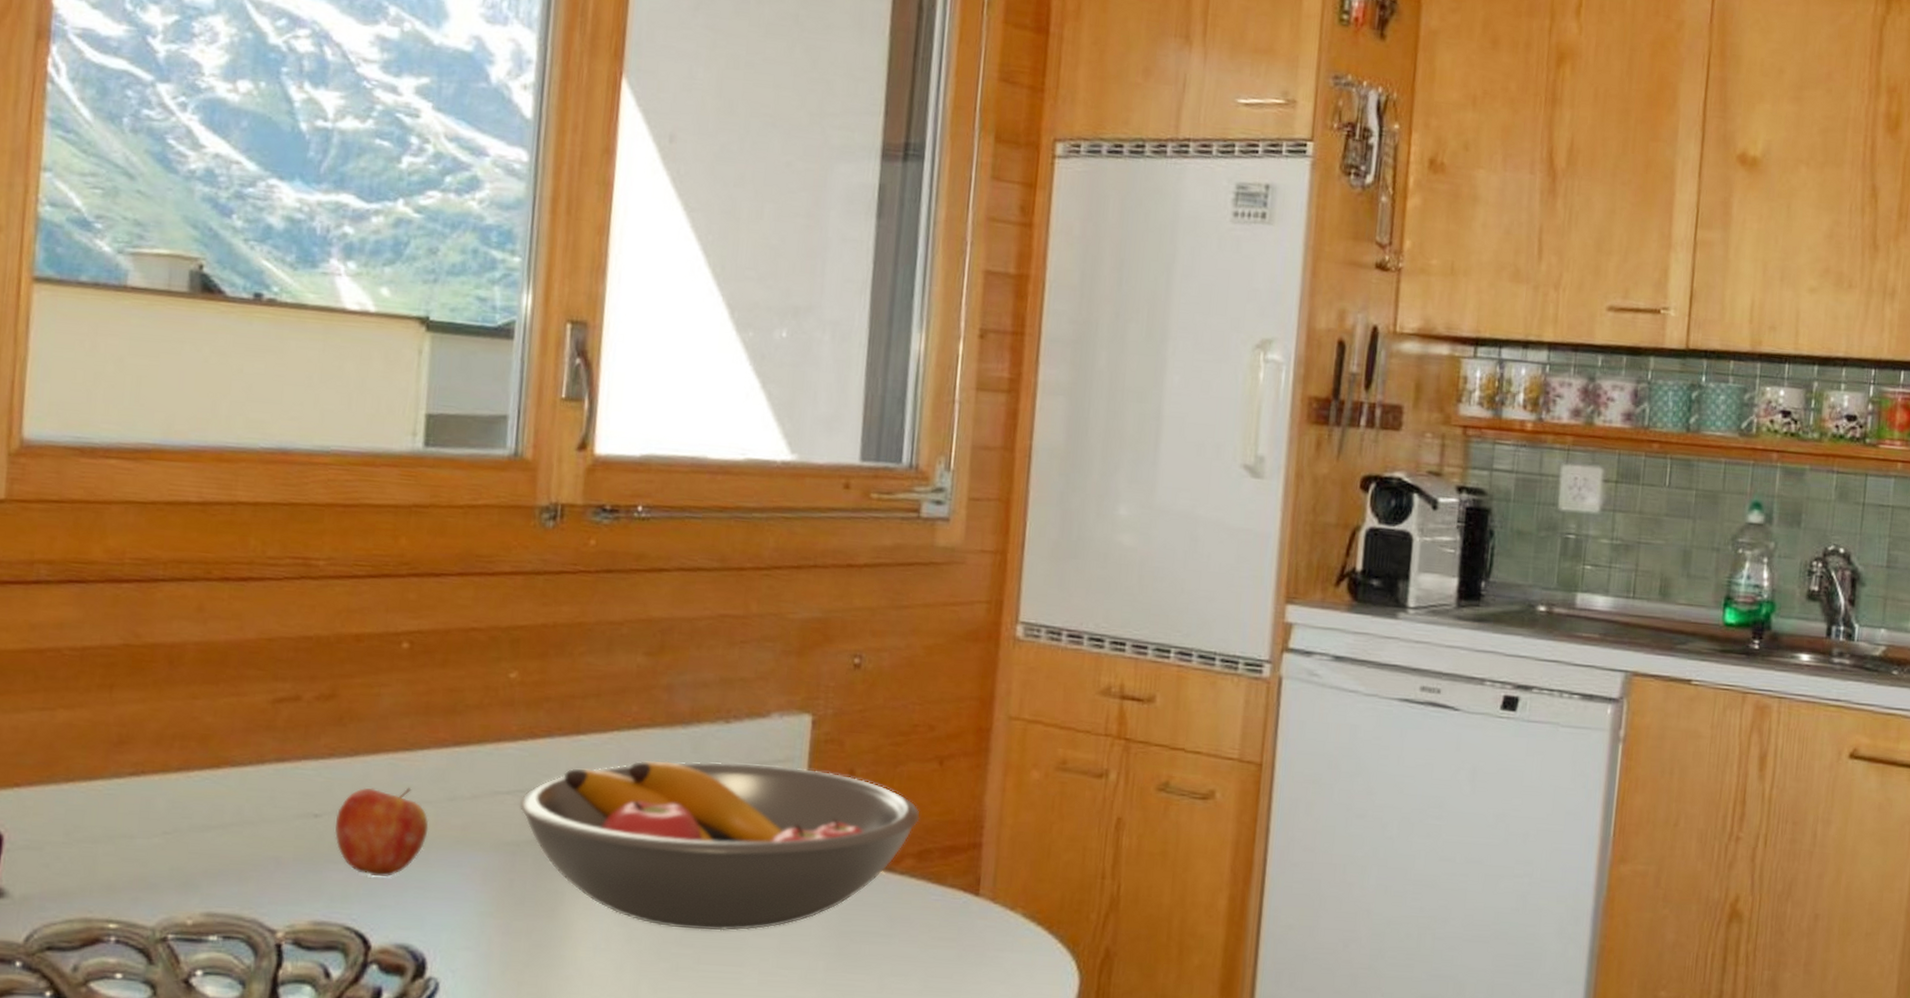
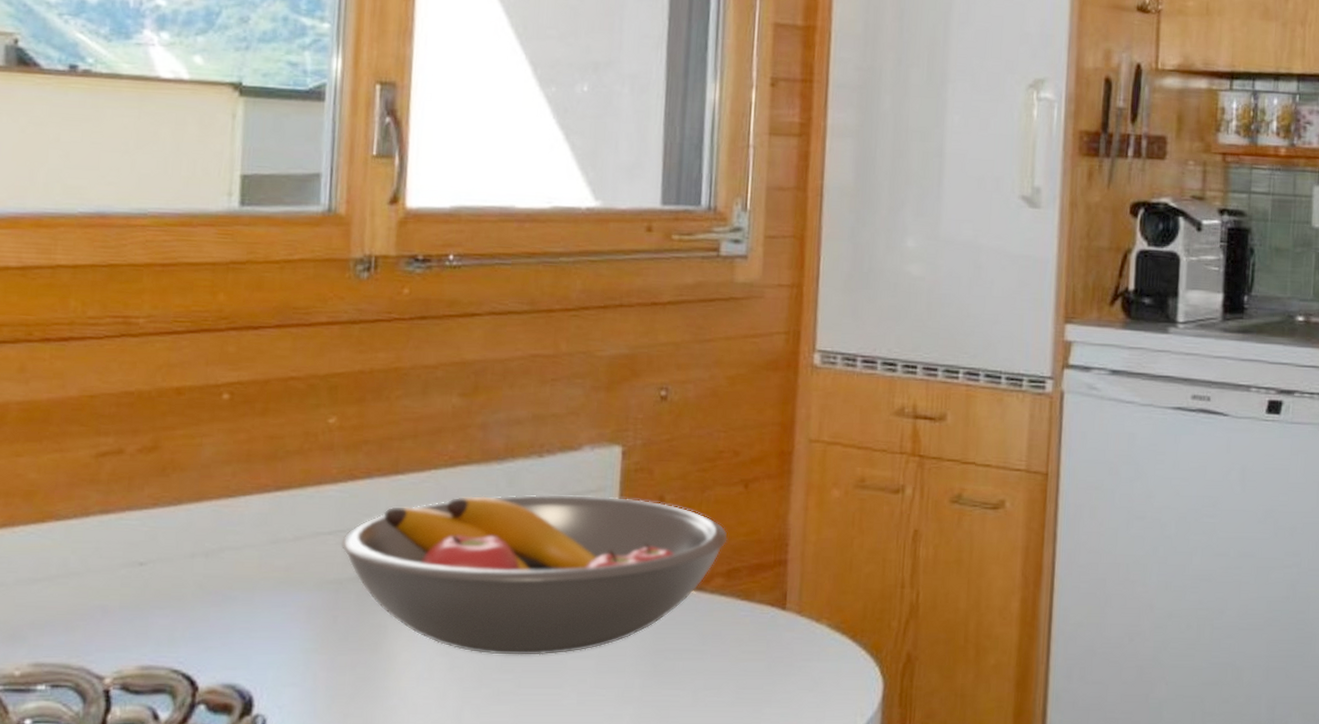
apple: present [335,787,429,876] -> none [160,532,253,619]

